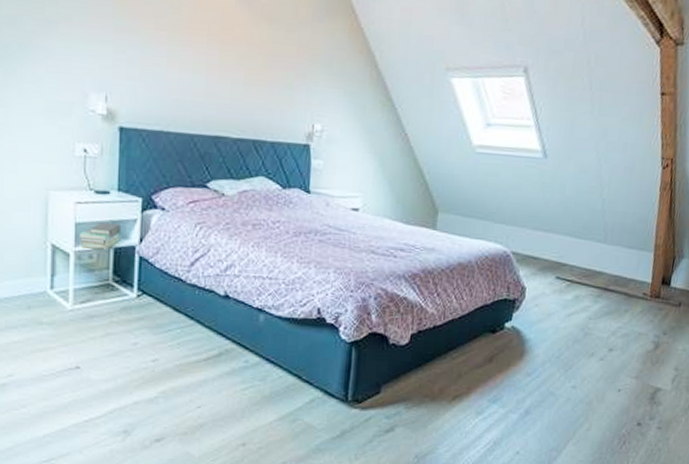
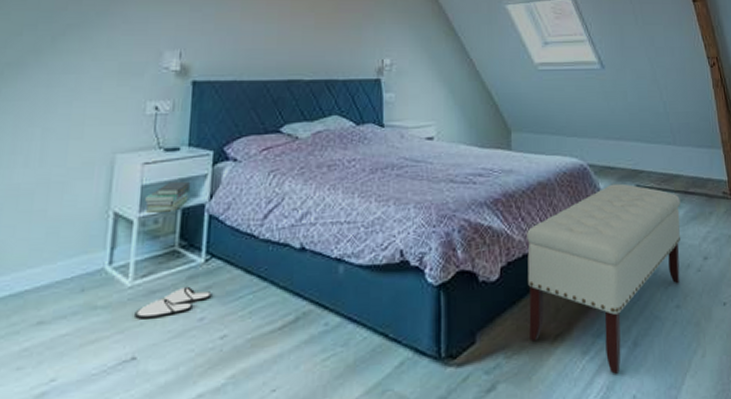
slippers: none [77,315,144,338] -> present [135,286,212,320]
bench: none [430,273,598,433] -> present [527,183,680,374]

